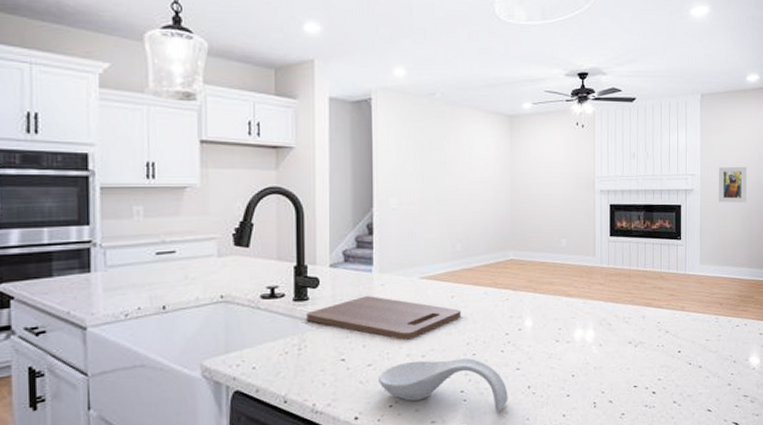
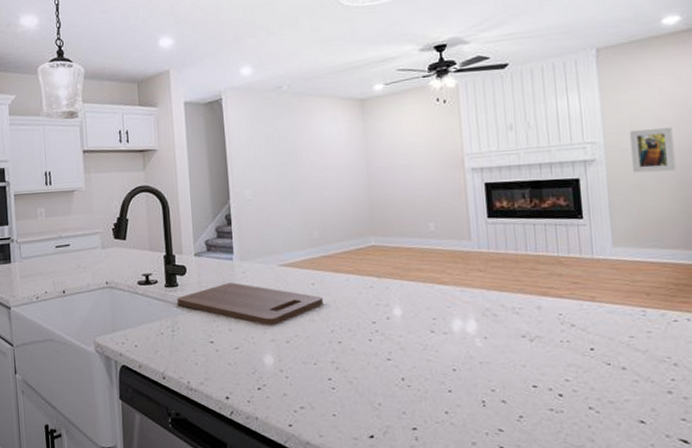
spoon rest: present [379,358,508,412] -> none [246,346,380,402]

